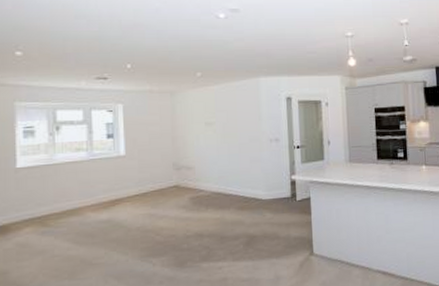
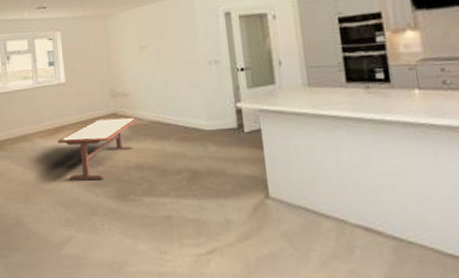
coffee table: none [112,188,200,252] -> present [57,117,138,180]

